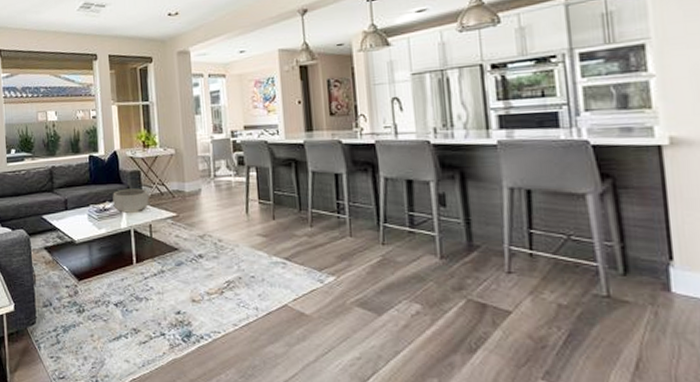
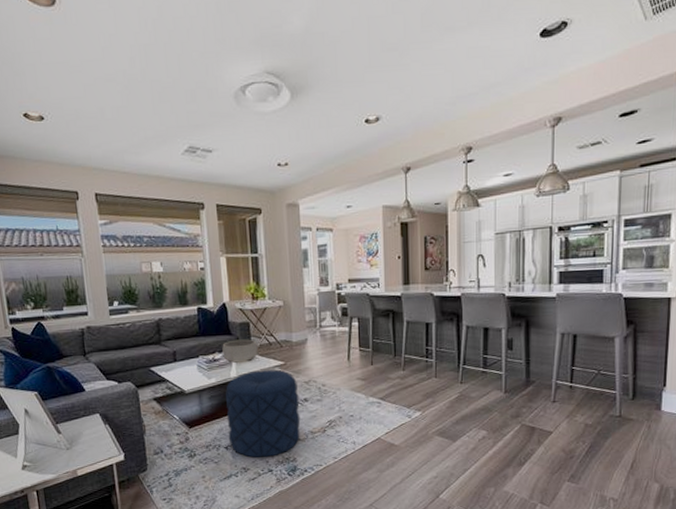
pouf: none [115,221,195,318] -> present [225,369,301,458]

